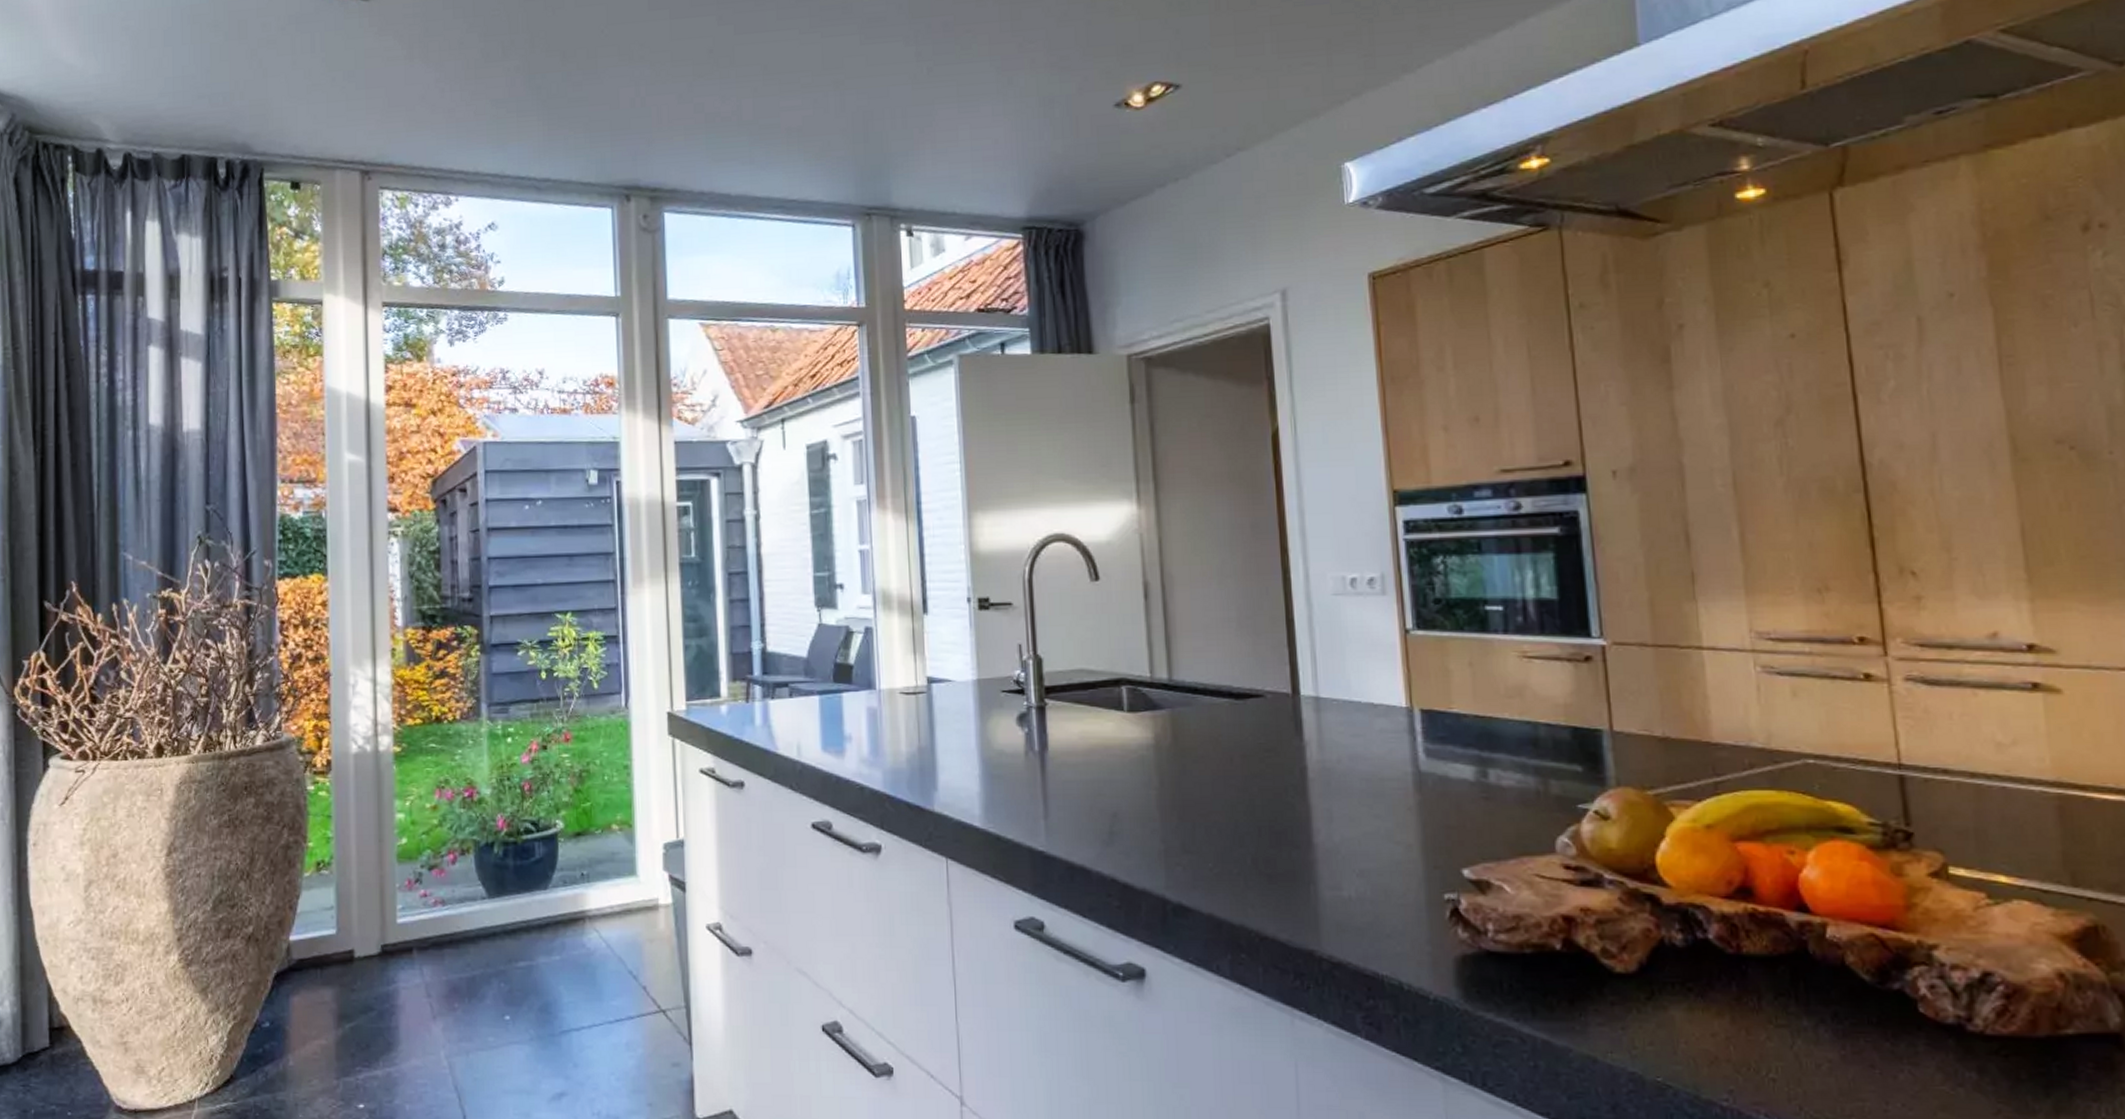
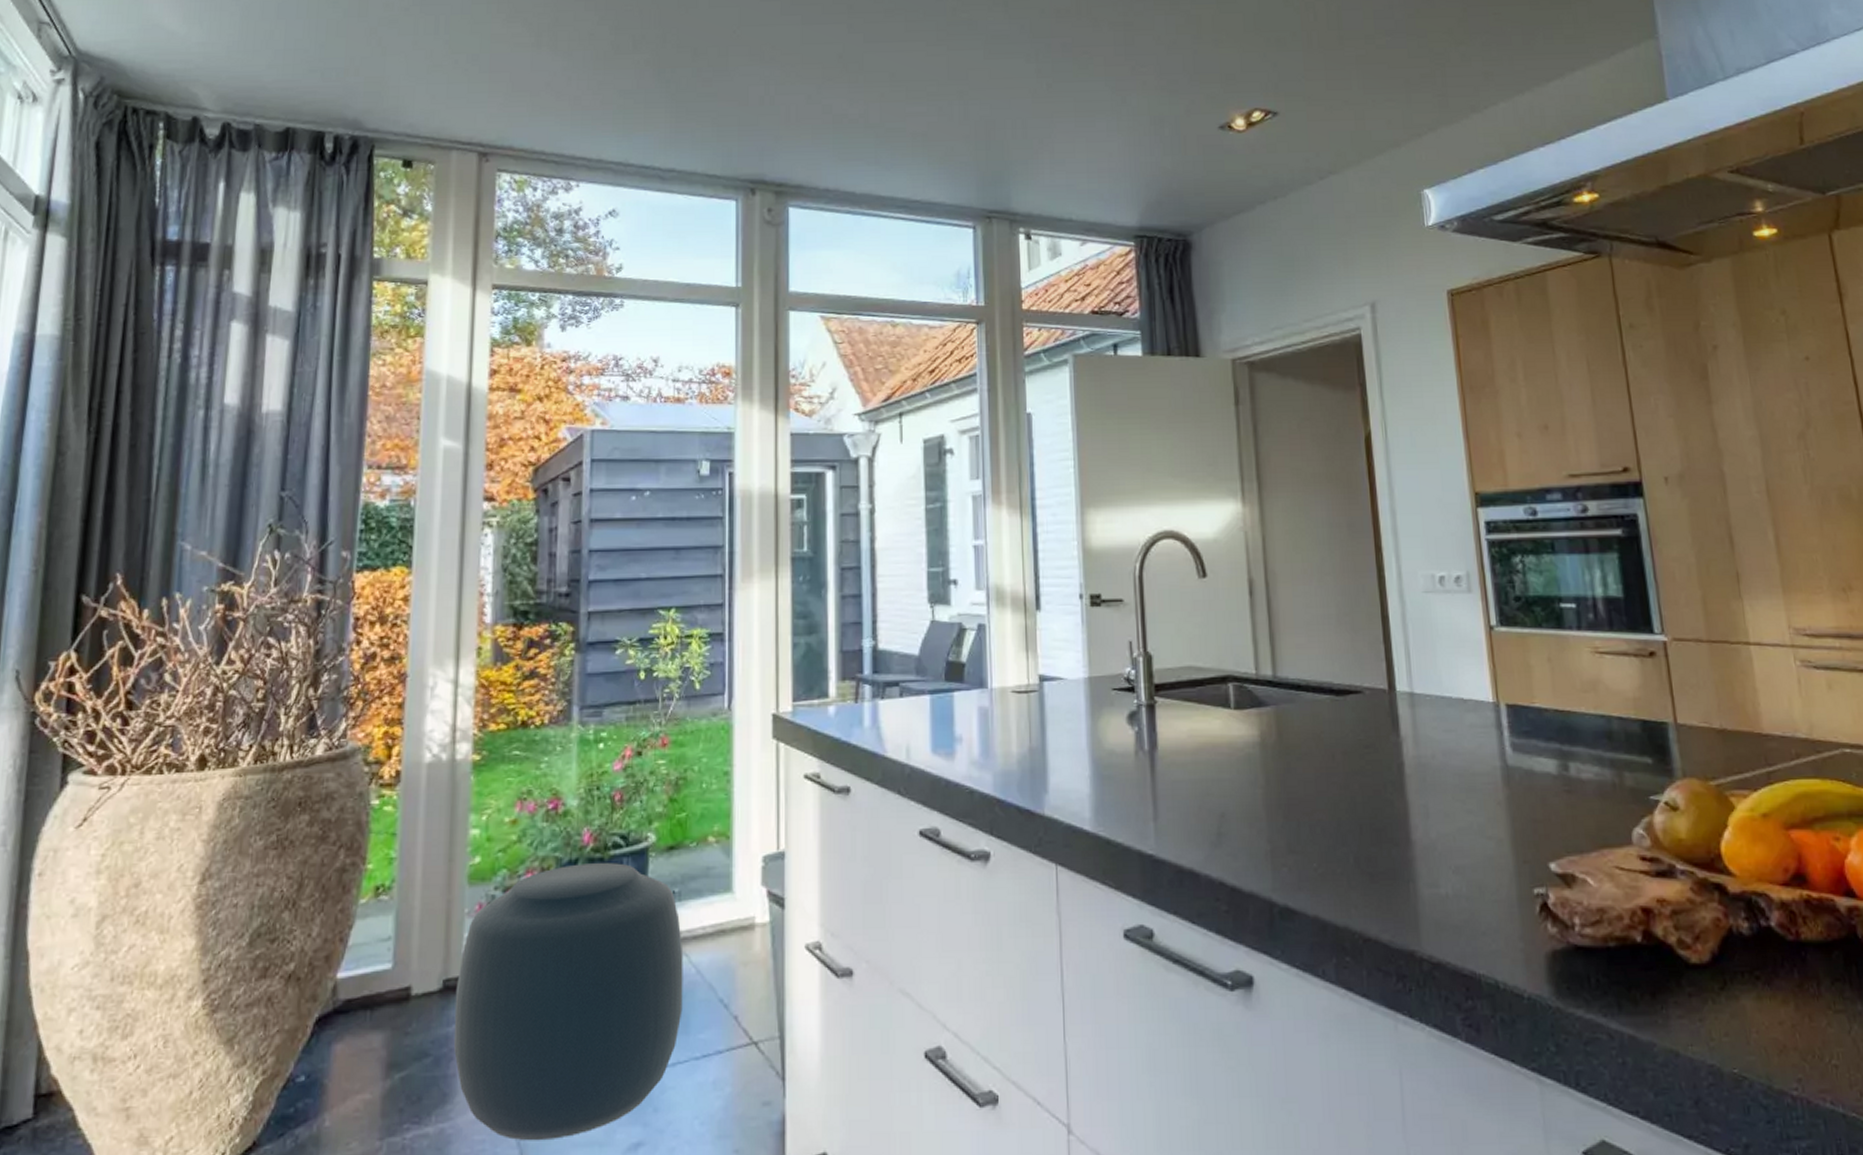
stool: none [392,847,596,1087] -> present [453,863,684,1141]

